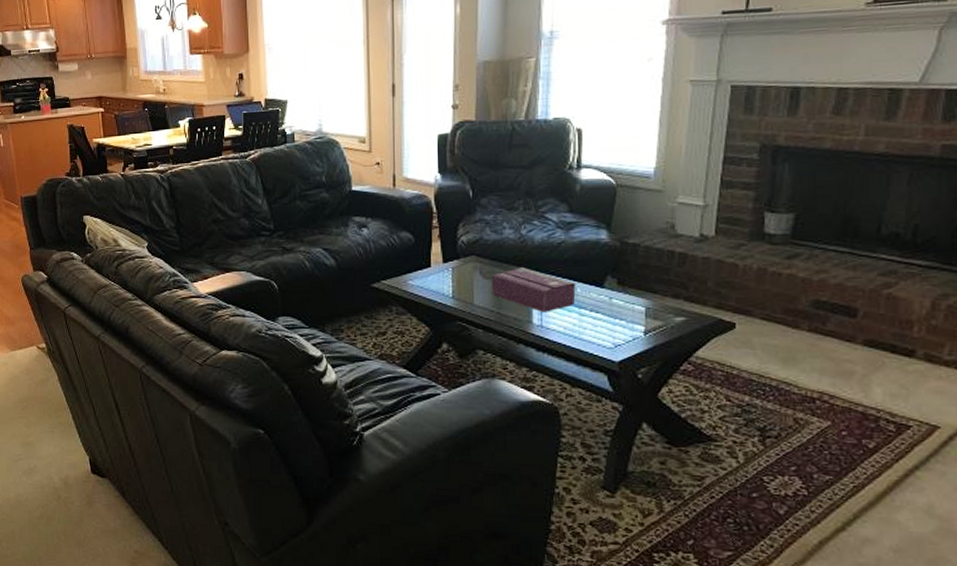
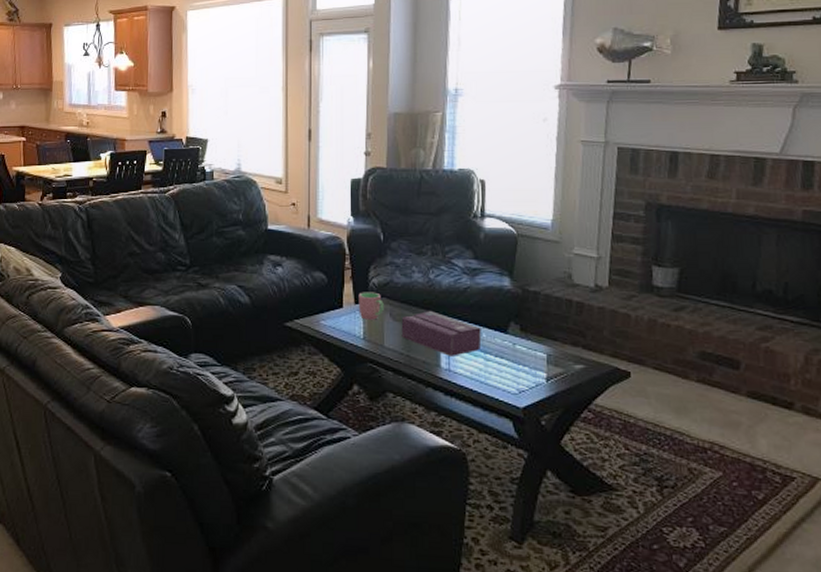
cup: none [447,250,473,278] -> present [358,292,384,320]

